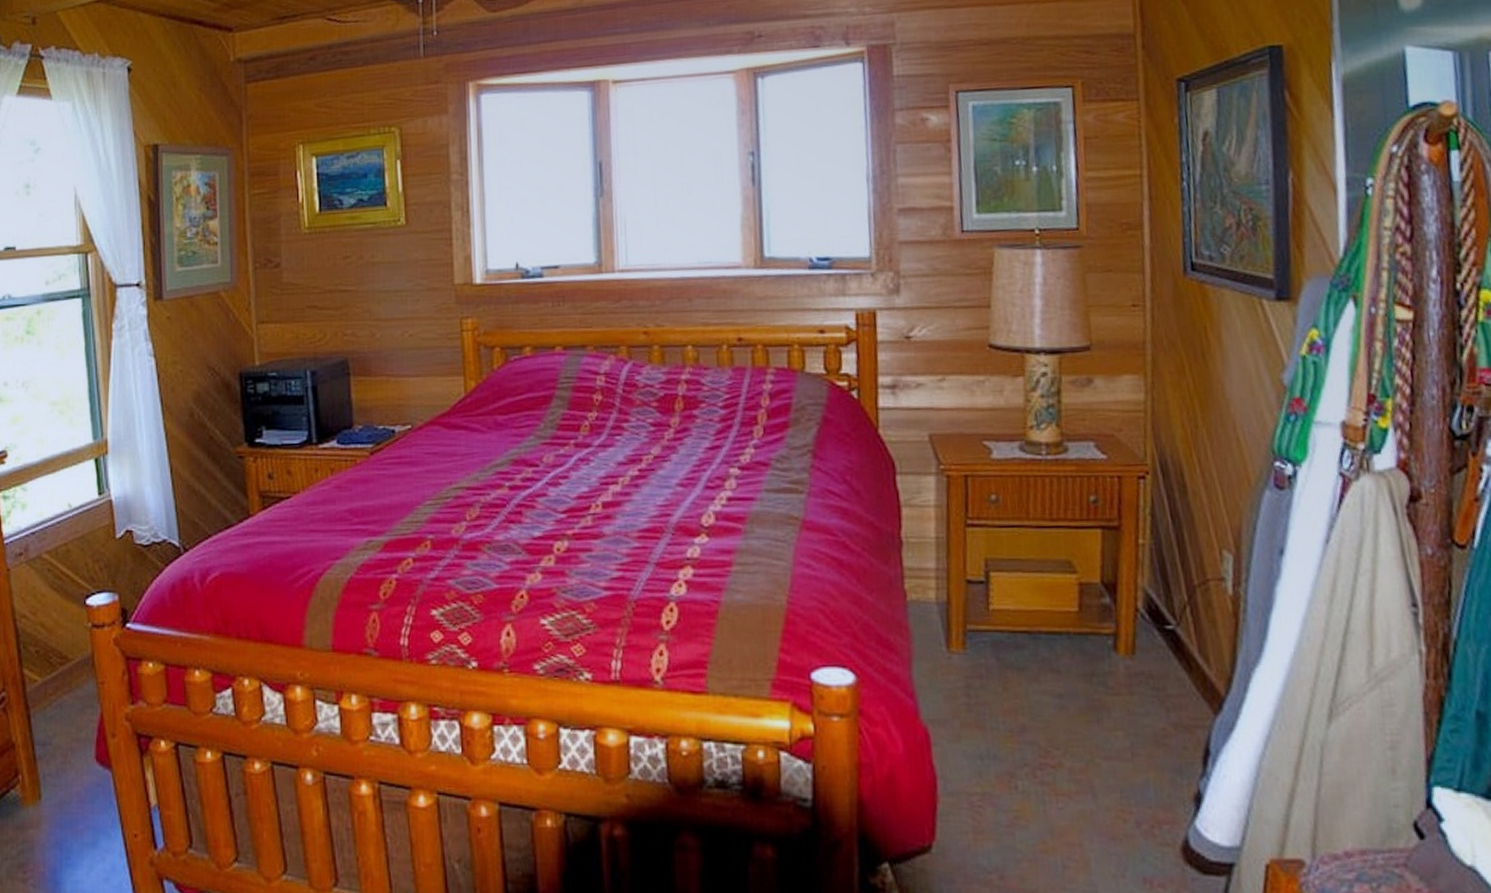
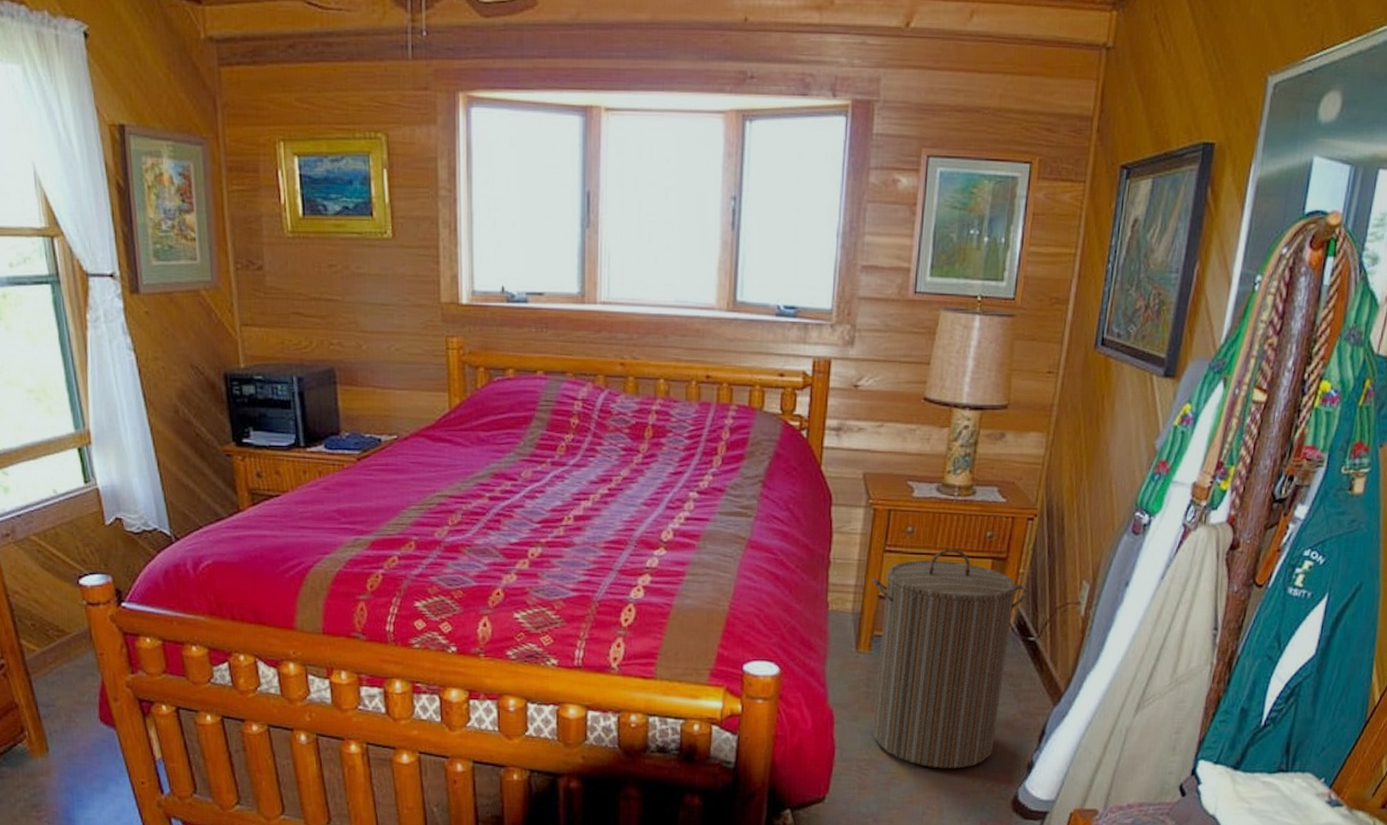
laundry hamper: none [956,519,1155,804] -> present [872,549,1028,769]

